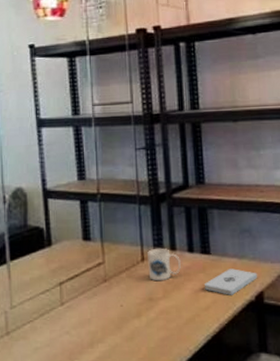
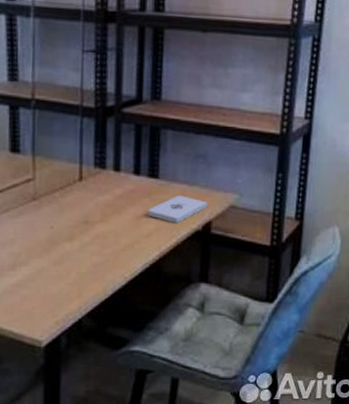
mug: present [148,248,181,281] -> none [86,167,124,204]

